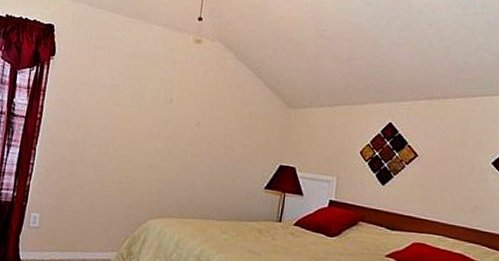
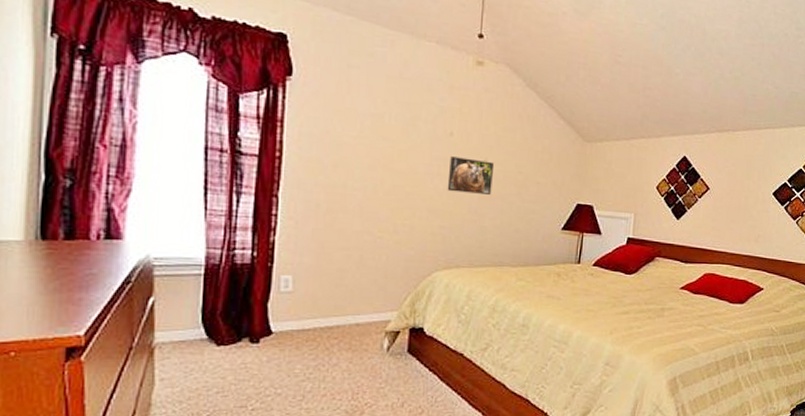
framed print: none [164,120,206,154] -> present [447,156,495,195]

